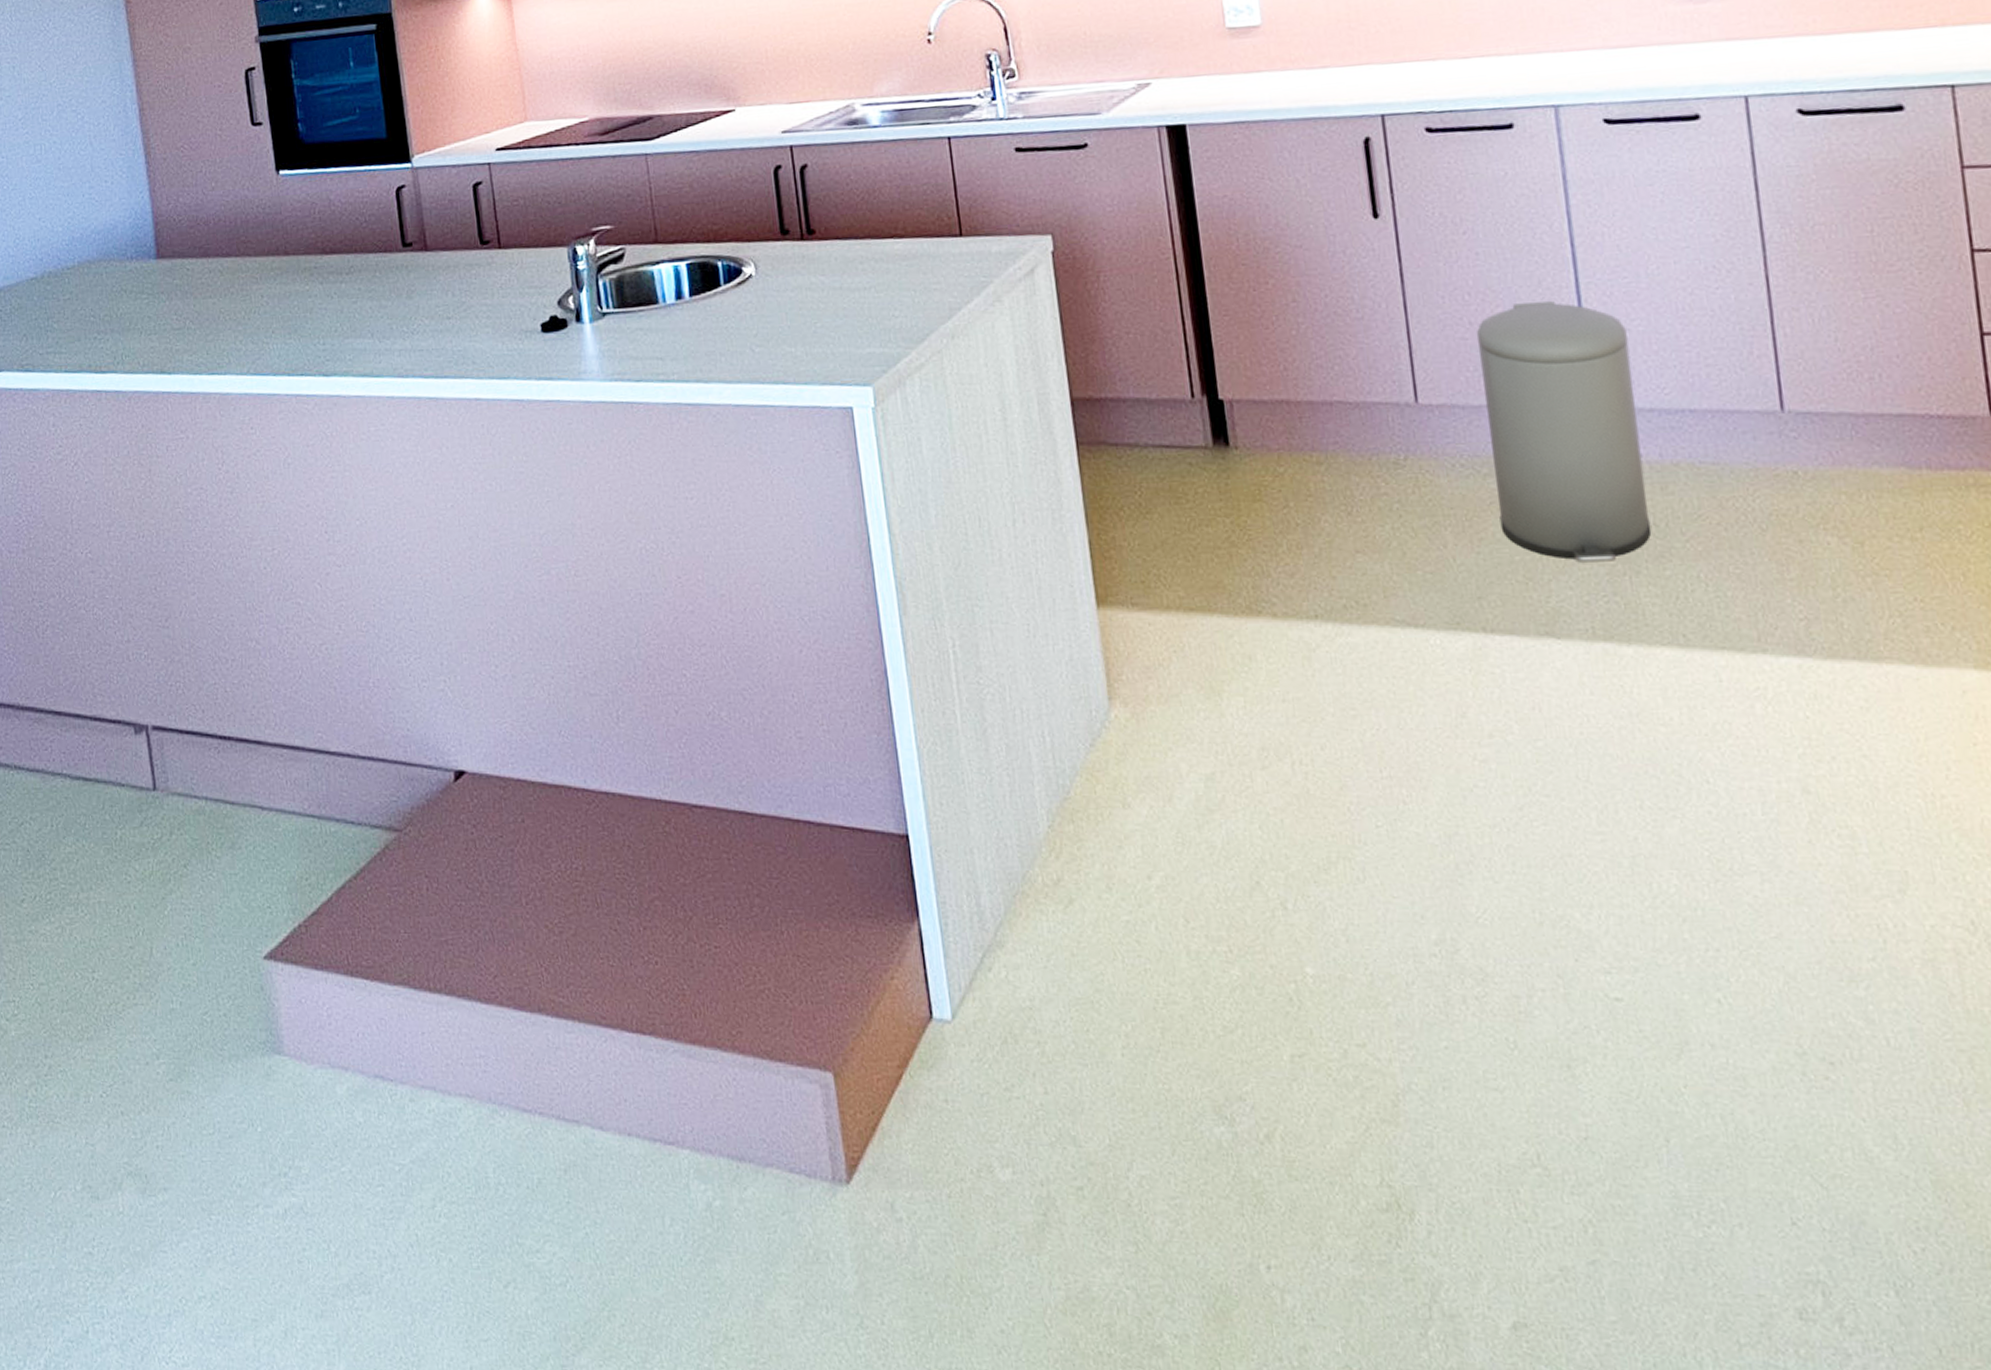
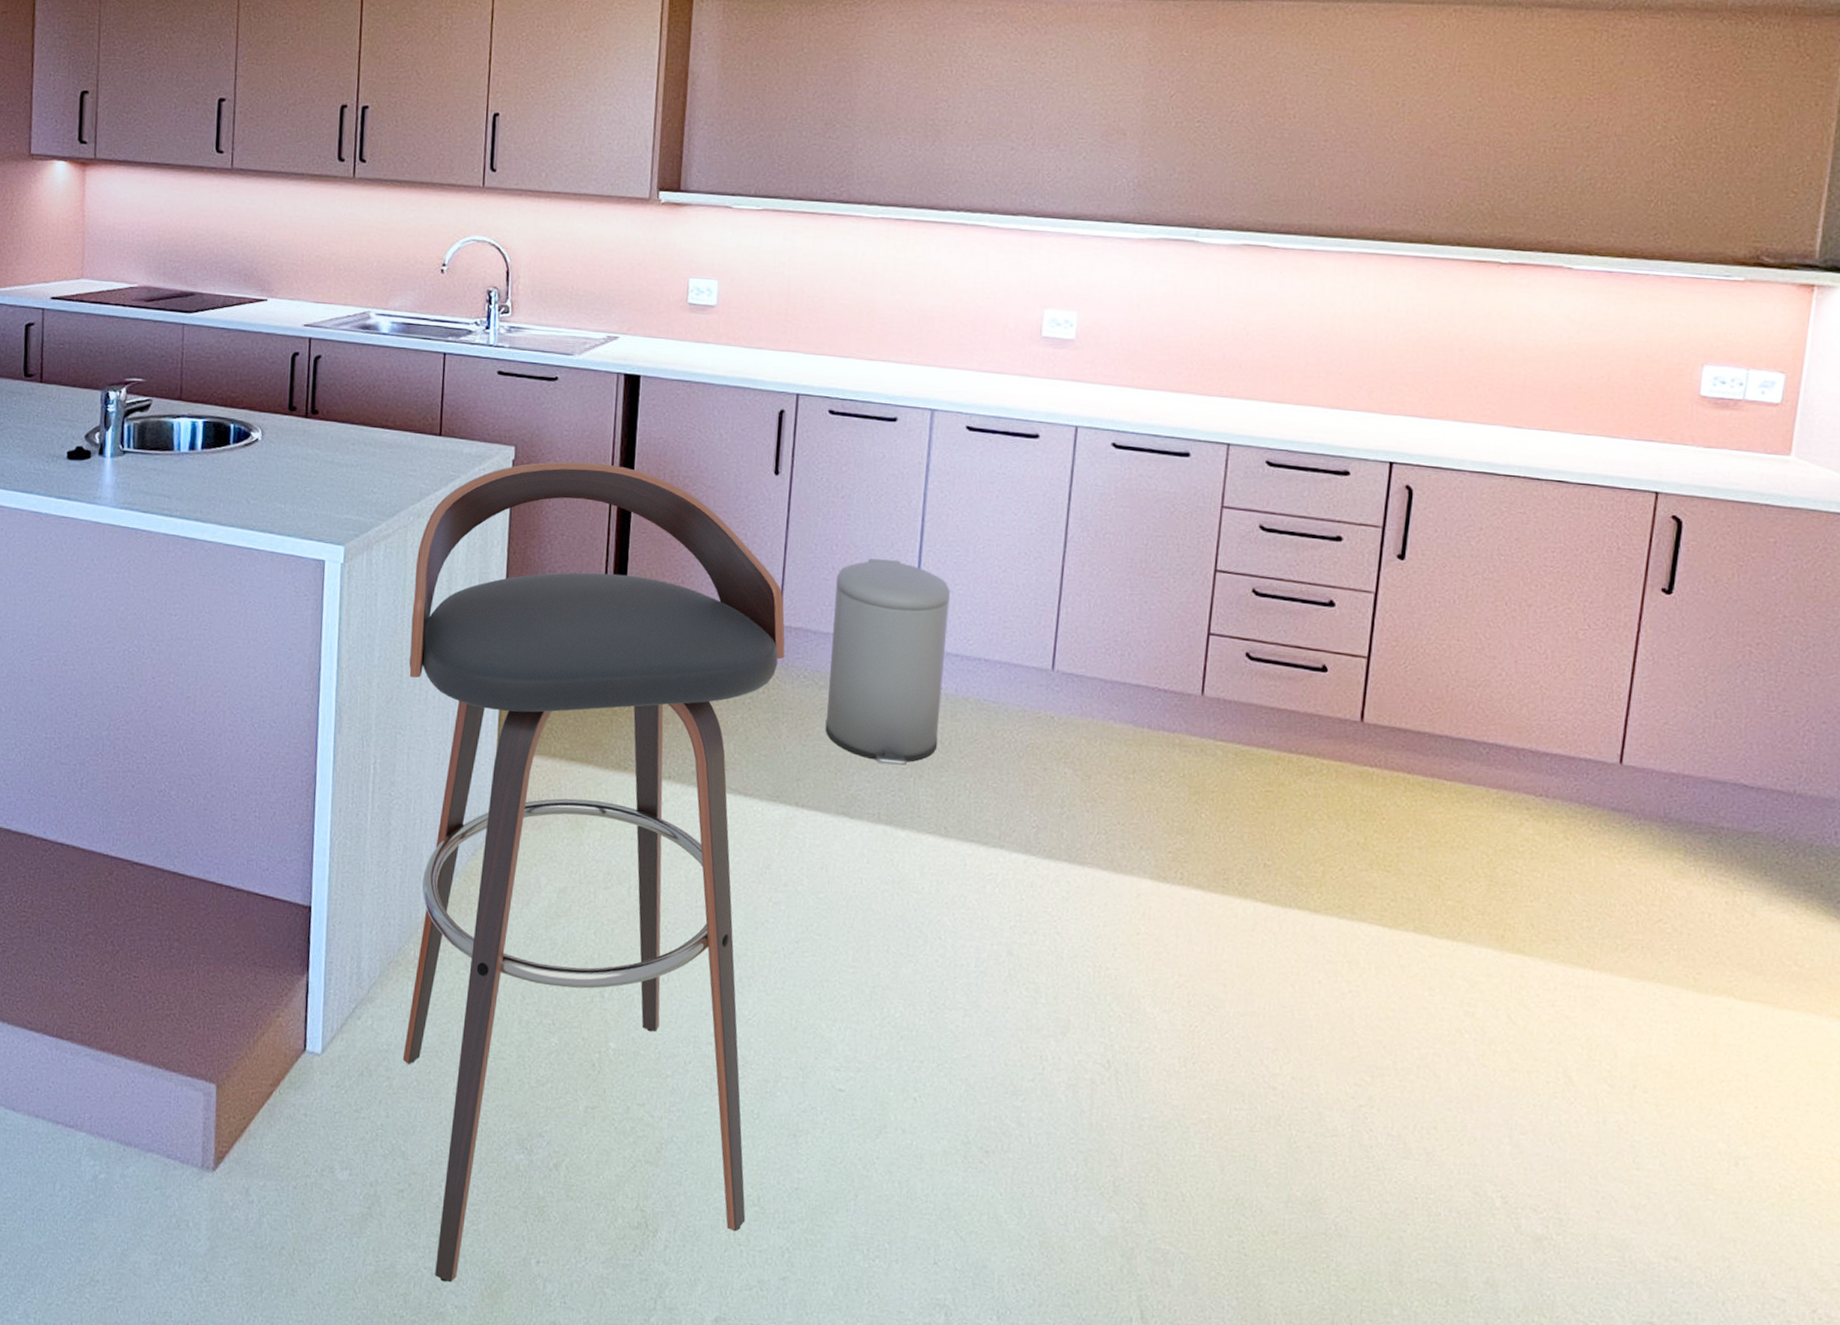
bar stool: none [959,238,1527,1305] -> present [402,461,785,1283]

